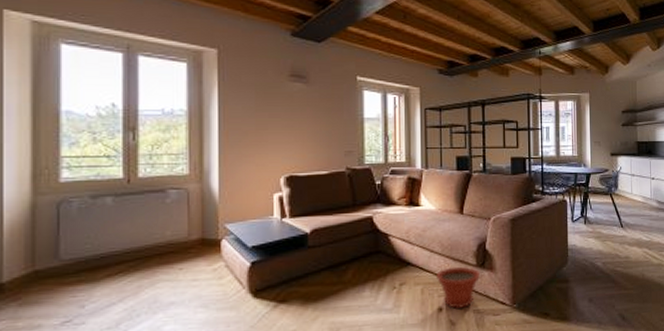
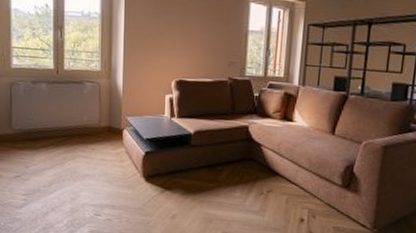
plant pot: present [437,266,480,310] -> none [302,183,344,223]

